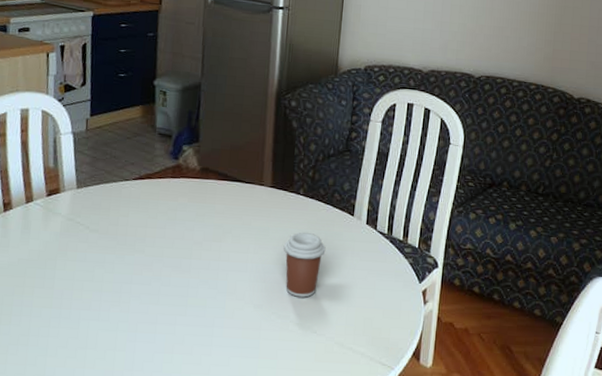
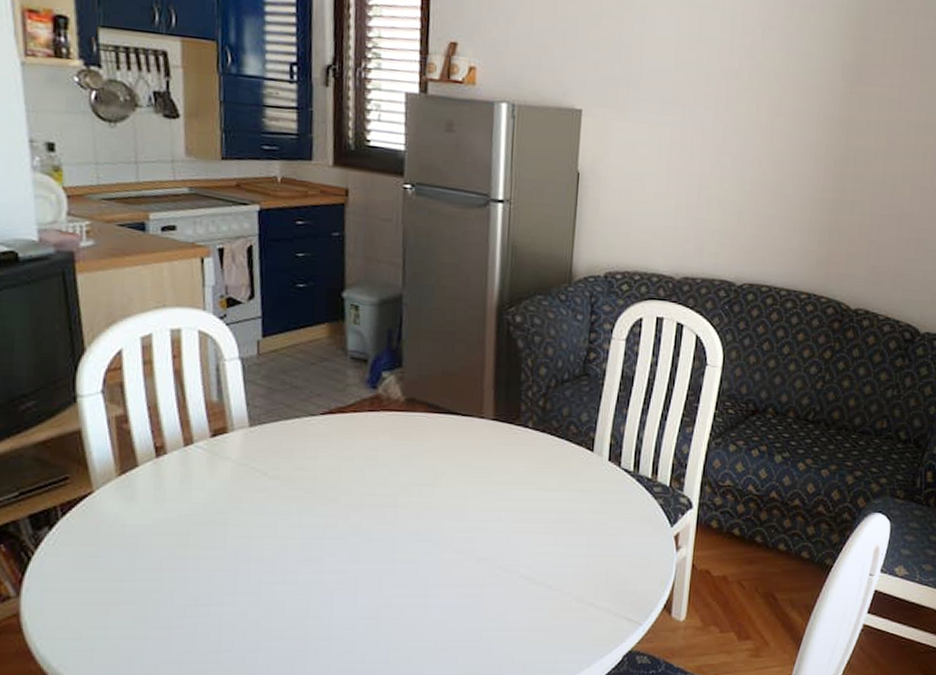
coffee cup: present [283,232,326,298] -> none [509,471,561,548]

